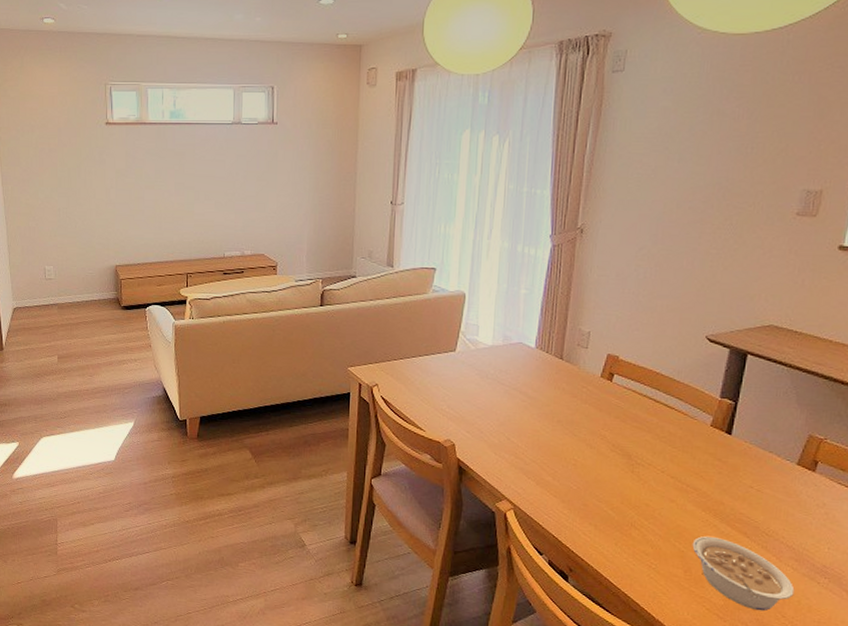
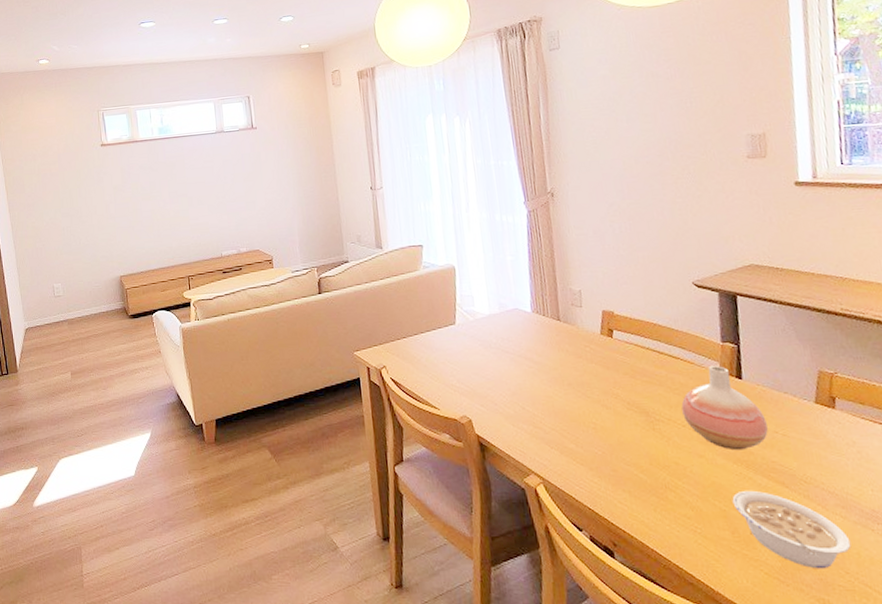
vase: none [664,419,745,500] -> present [681,366,768,451]

